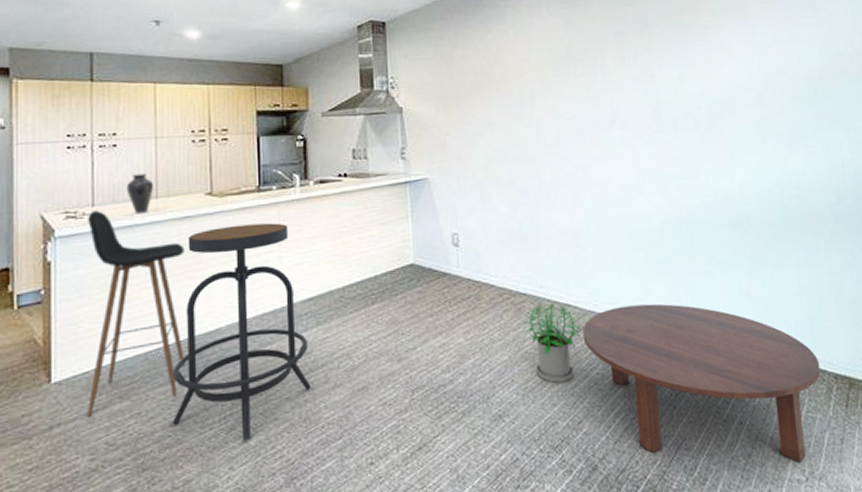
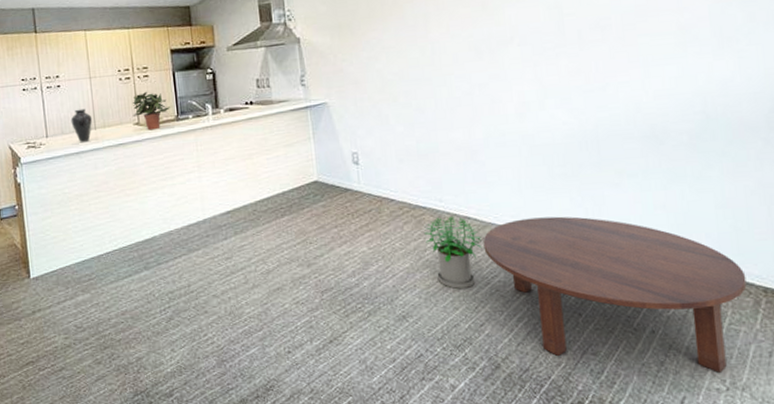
bar stool: present [86,210,185,419] -> none [44,141,129,306]
bar stool: present [172,223,311,441] -> none [120,147,234,329]
potted plant: none [204,156,251,202] -> present [132,91,170,131]

